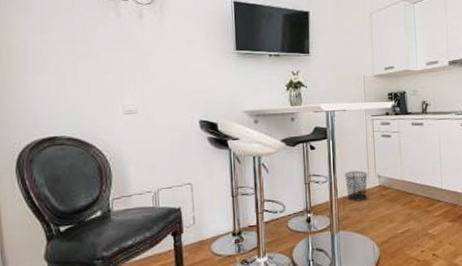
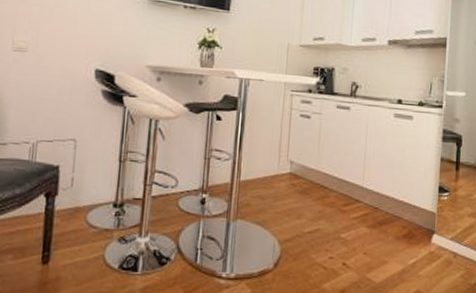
waste bin: present [345,170,368,202] -> none [251,151,279,188]

